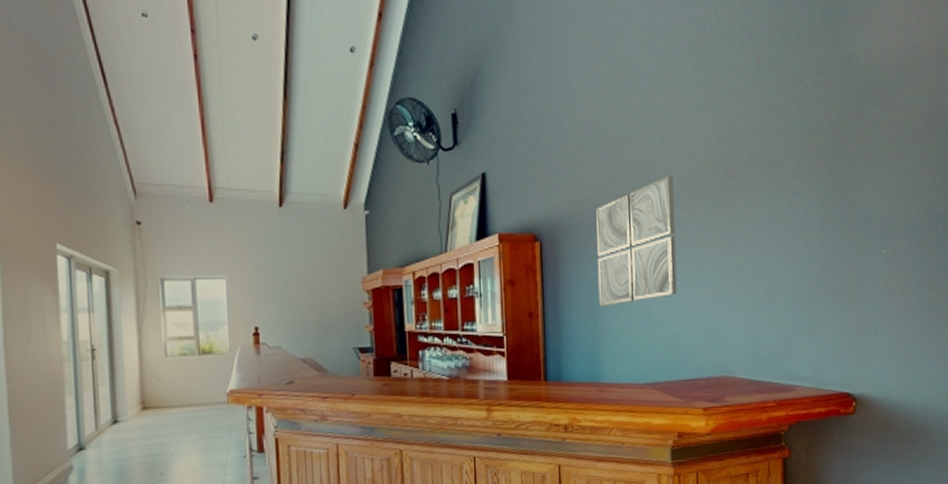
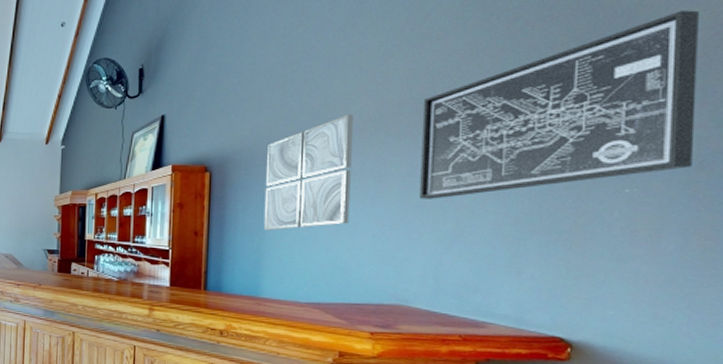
wall art: none [731,85,924,265] -> present [420,10,699,199]

